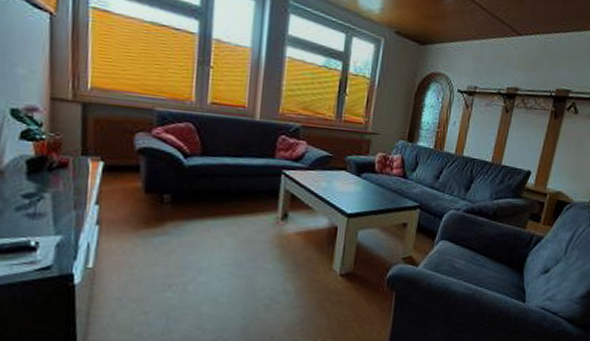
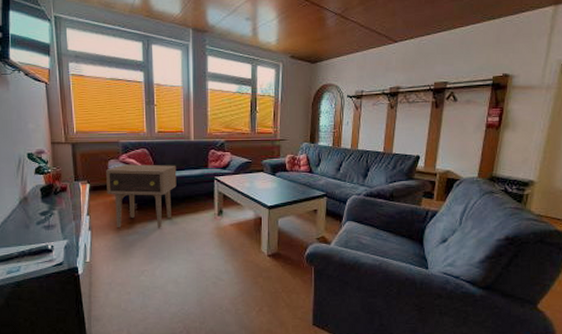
side table: none [128,140,232,230] -> present [106,164,177,228]

